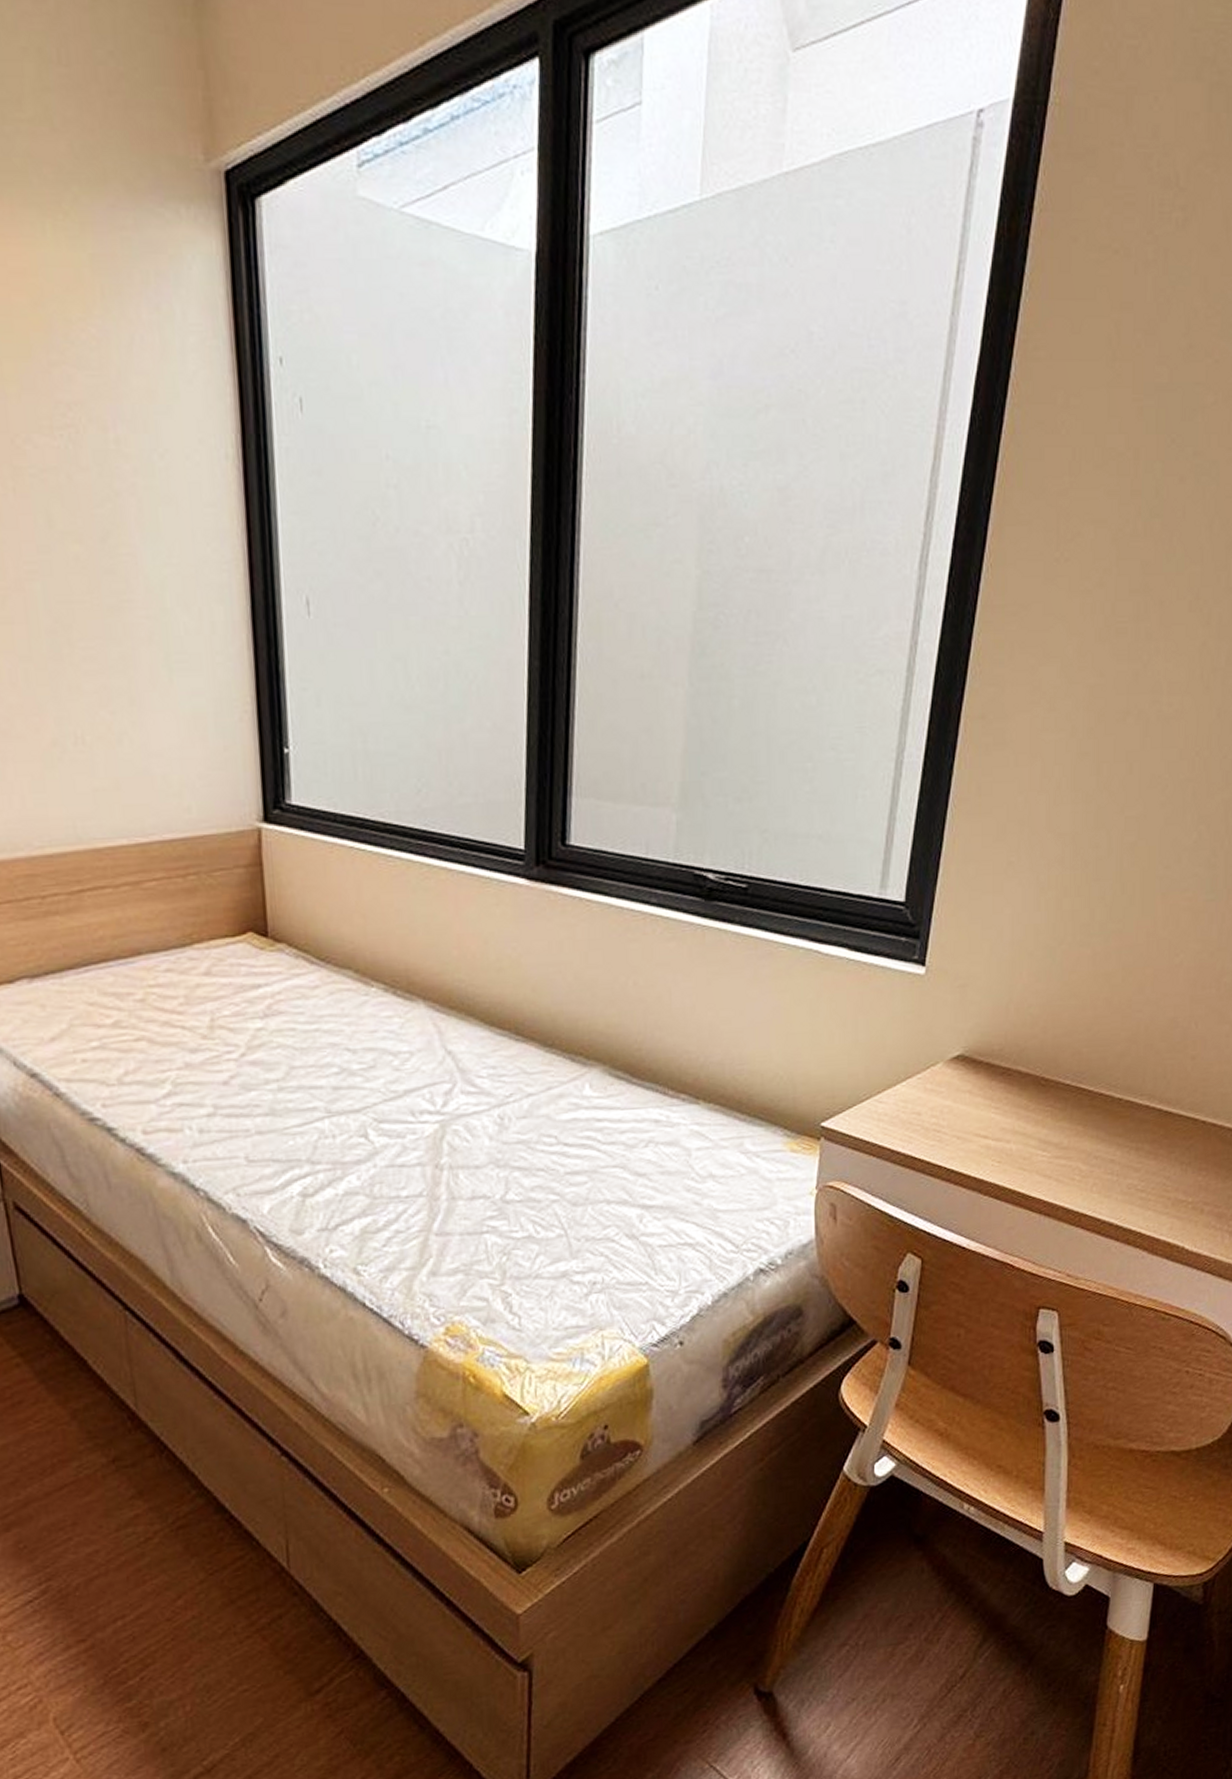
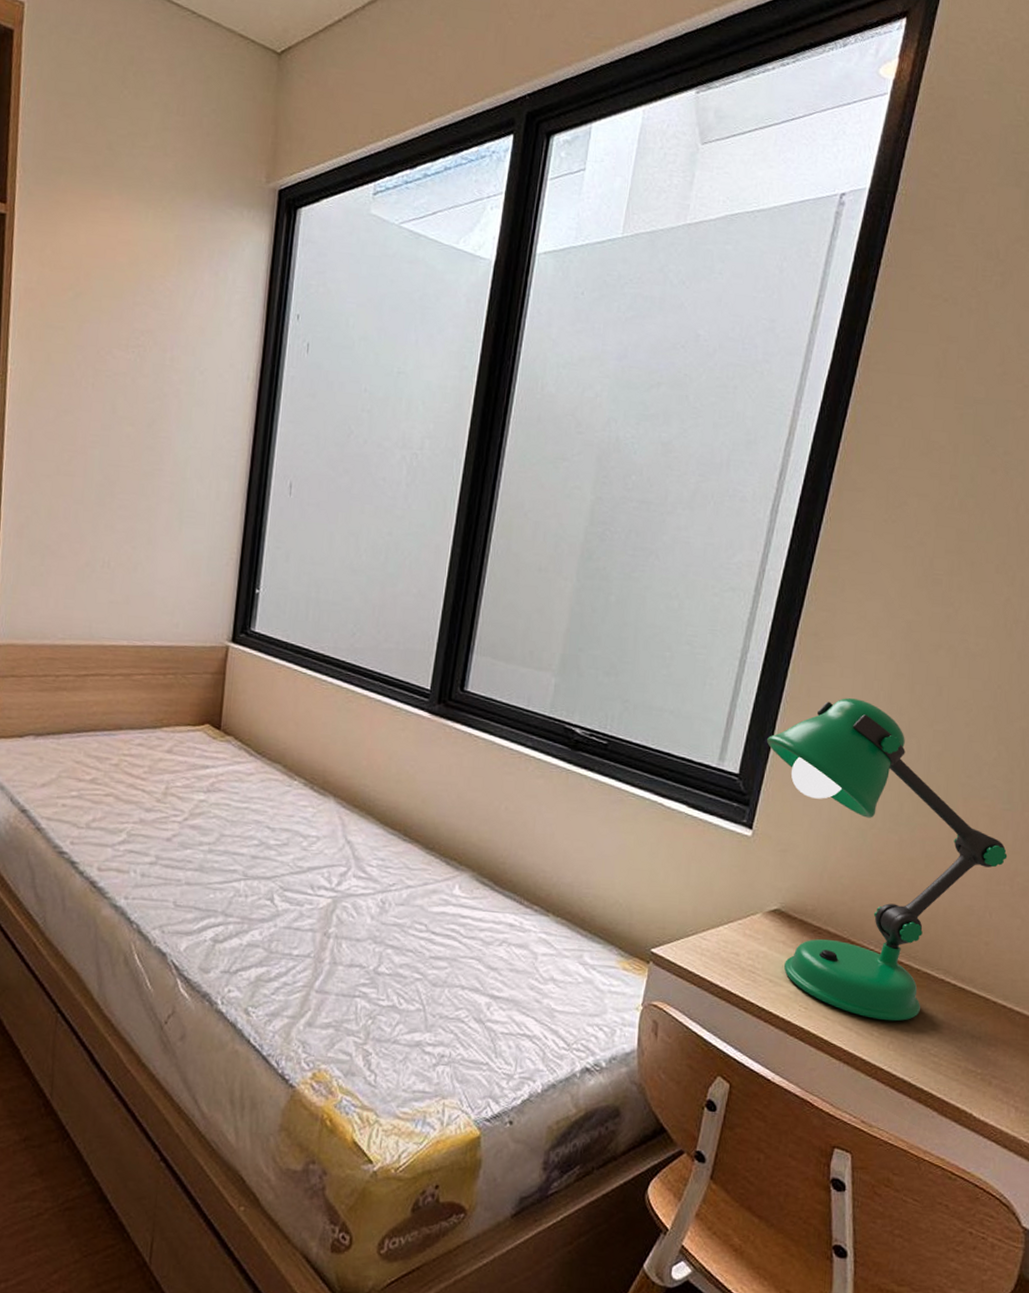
desk lamp: none [935,791,1213,1162] -> present [767,698,1008,1022]

